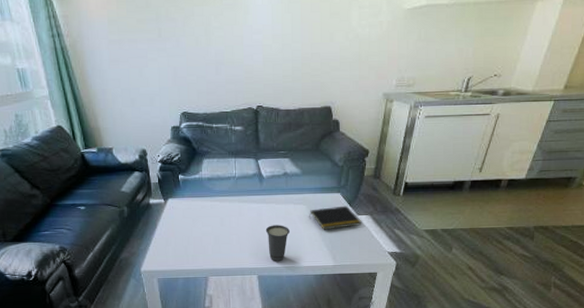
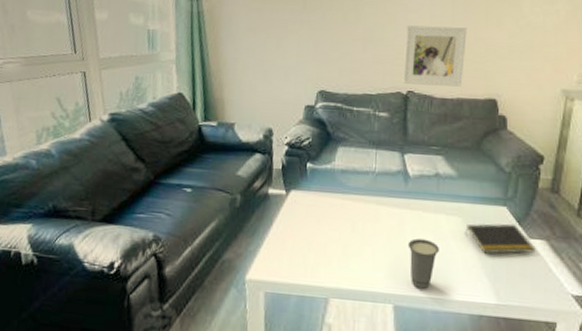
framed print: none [252,44,305,100] -> present [403,25,467,87]

